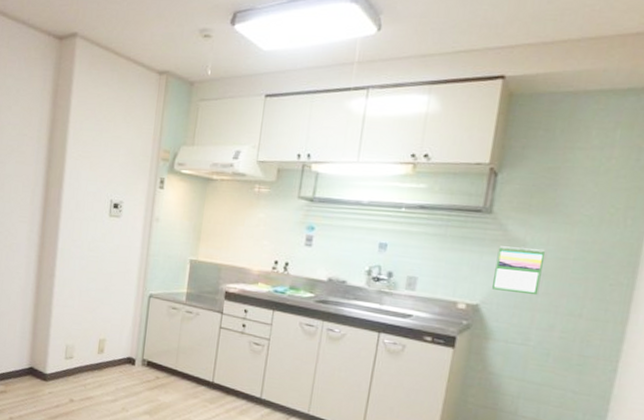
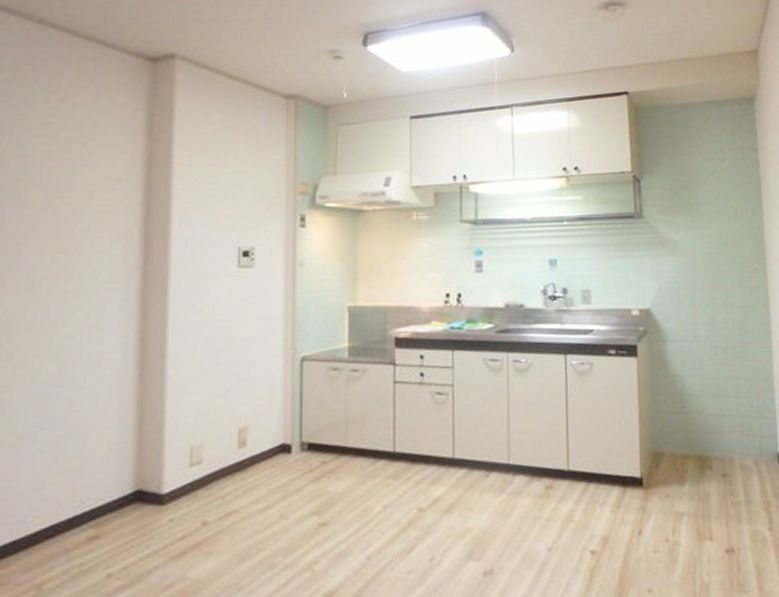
calendar: present [492,246,546,296] -> none [655,246,696,292]

